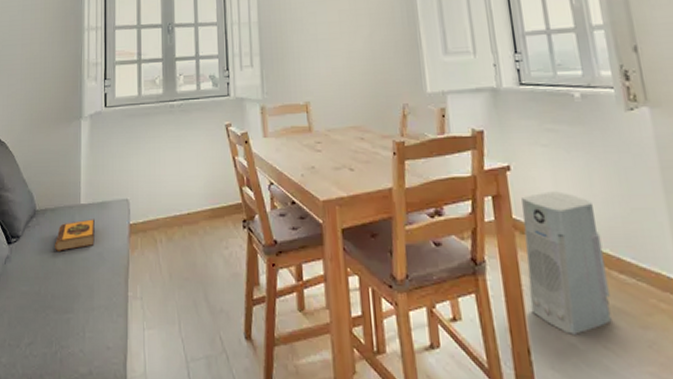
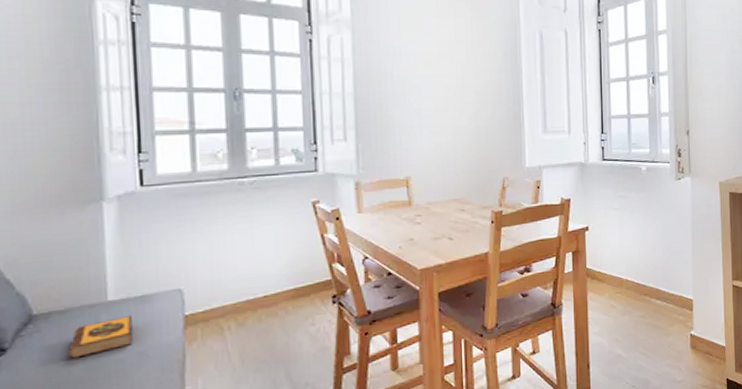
air purifier: present [521,191,612,335] -> none [593,244,648,349]

